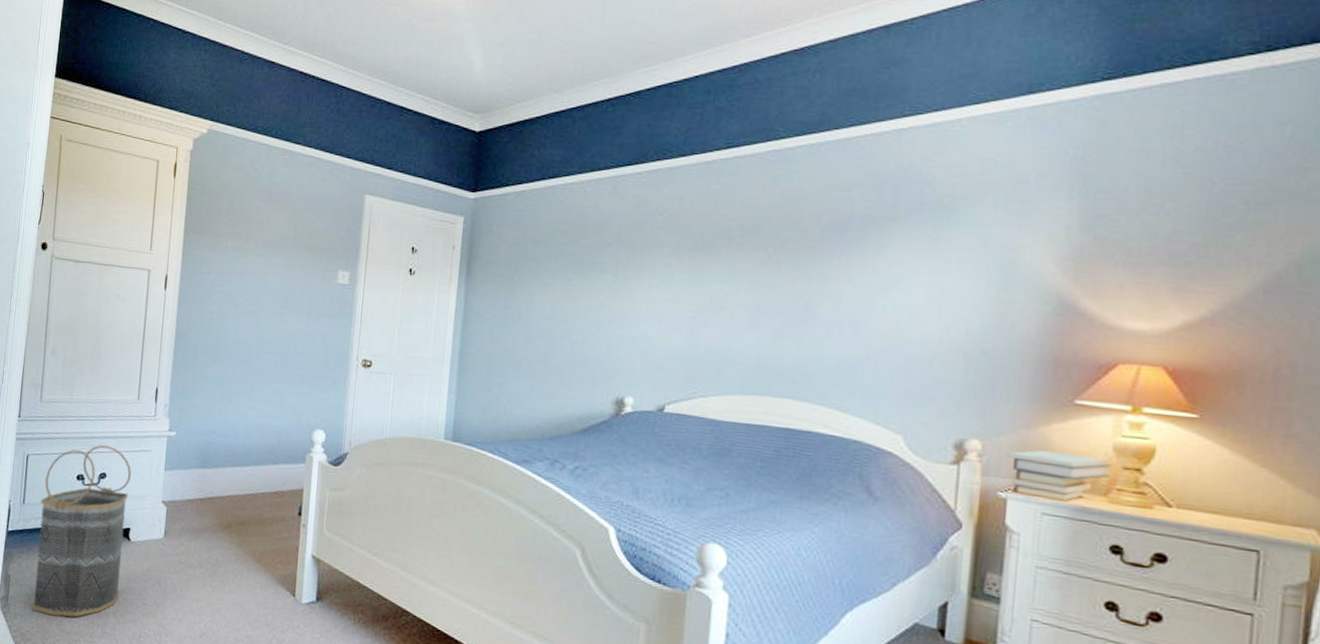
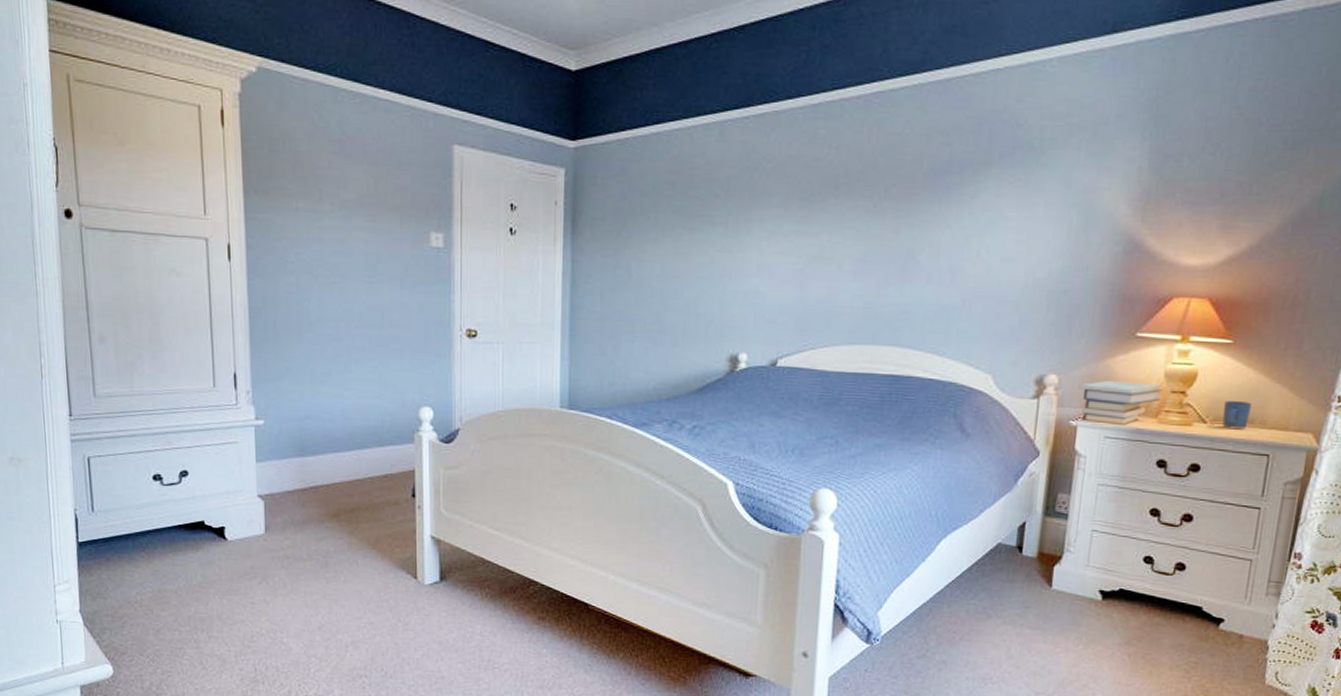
basket: present [31,445,131,618] -> none [113,440,223,626]
mug: none [1192,483,1231,518] -> present [1222,401,1253,430]

